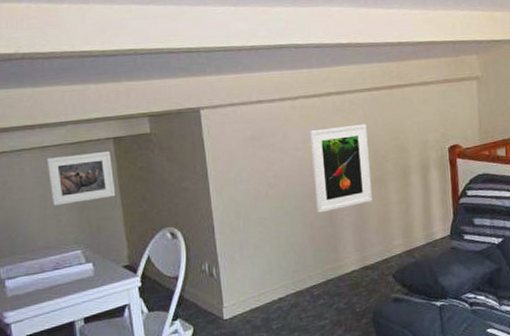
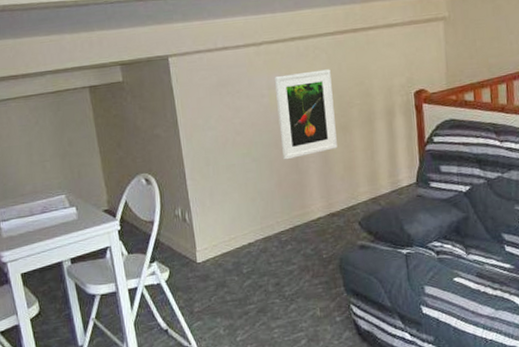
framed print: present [46,150,116,206] -> none [30,99,94,153]

